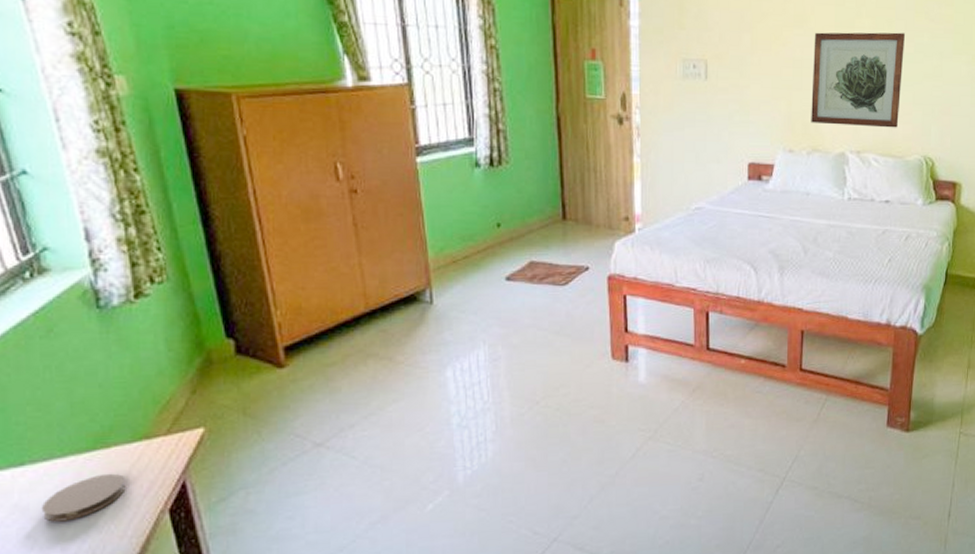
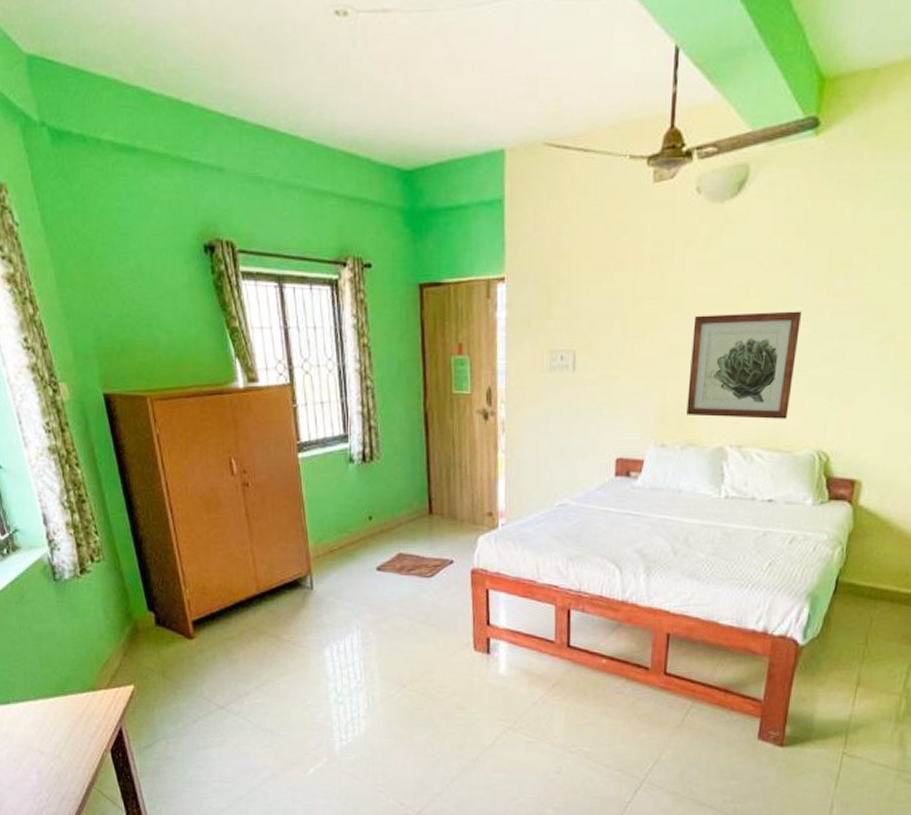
coaster: present [41,473,126,522] -> none [22,716,80,751]

